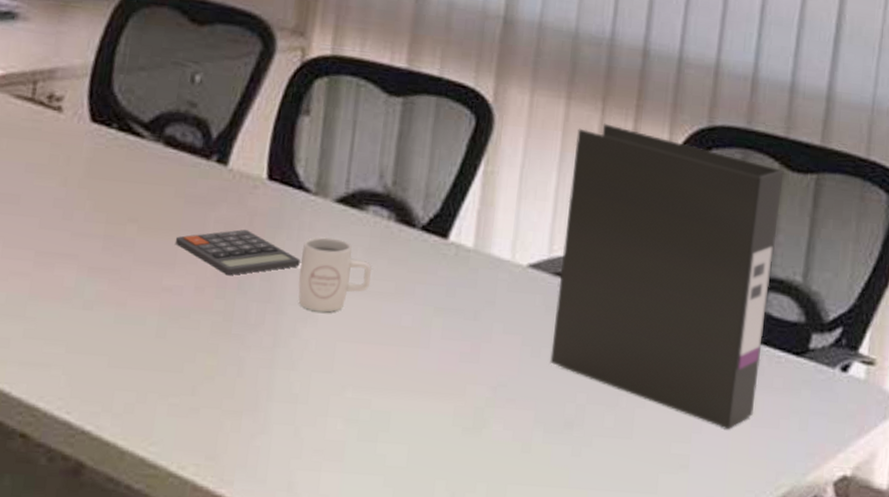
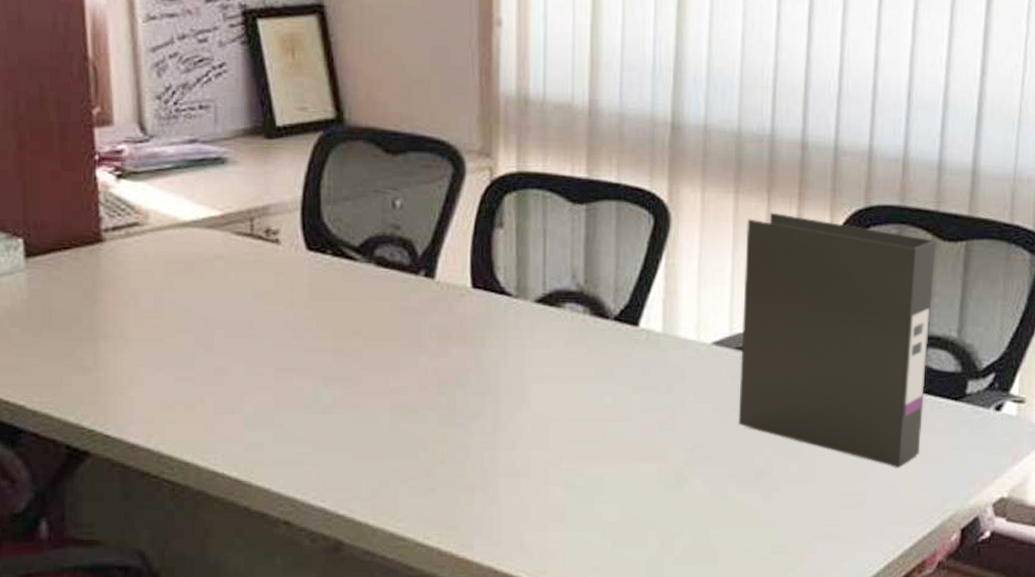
calculator: present [175,229,301,275] -> none [396,334,509,373]
mug: present [298,237,372,313] -> none [509,334,573,398]

